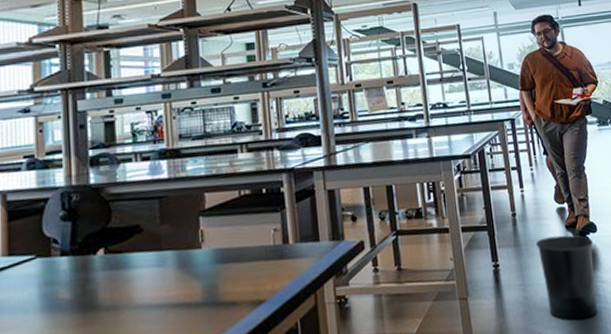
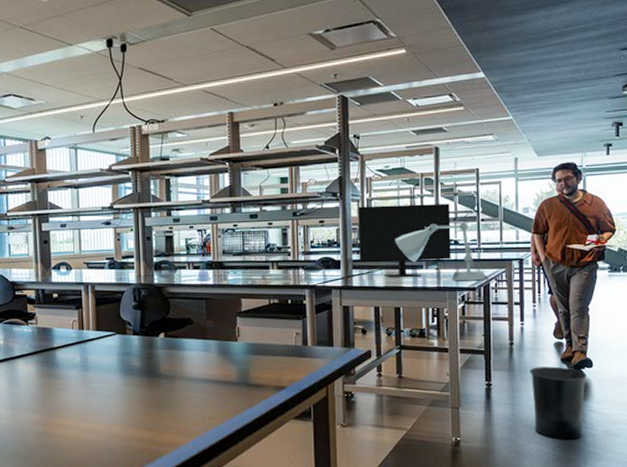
monitor: none [337,63,441,152] -> present [358,203,451,278]
desk lamp: none [379,82,482,150] -> present [395,222,488,281]

